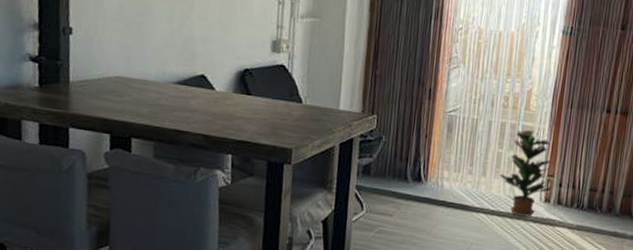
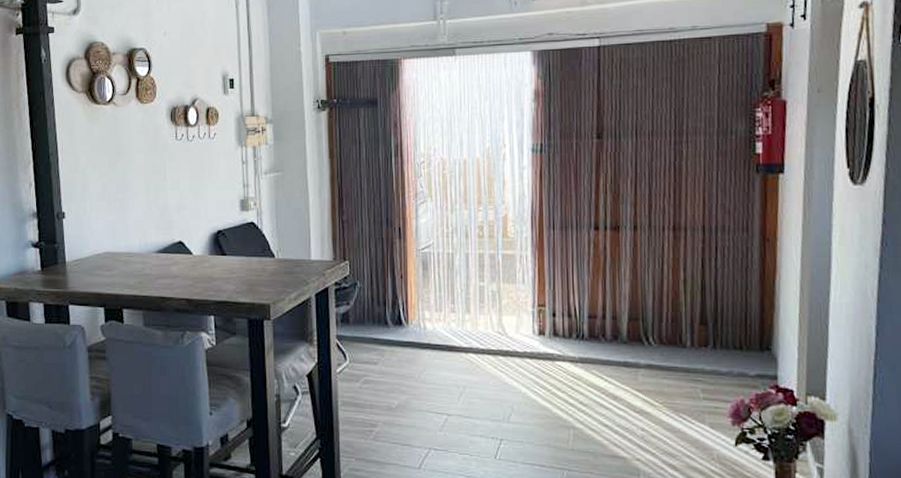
potted plant: present [499,129,552,217] -> none [484,258,545,353]

